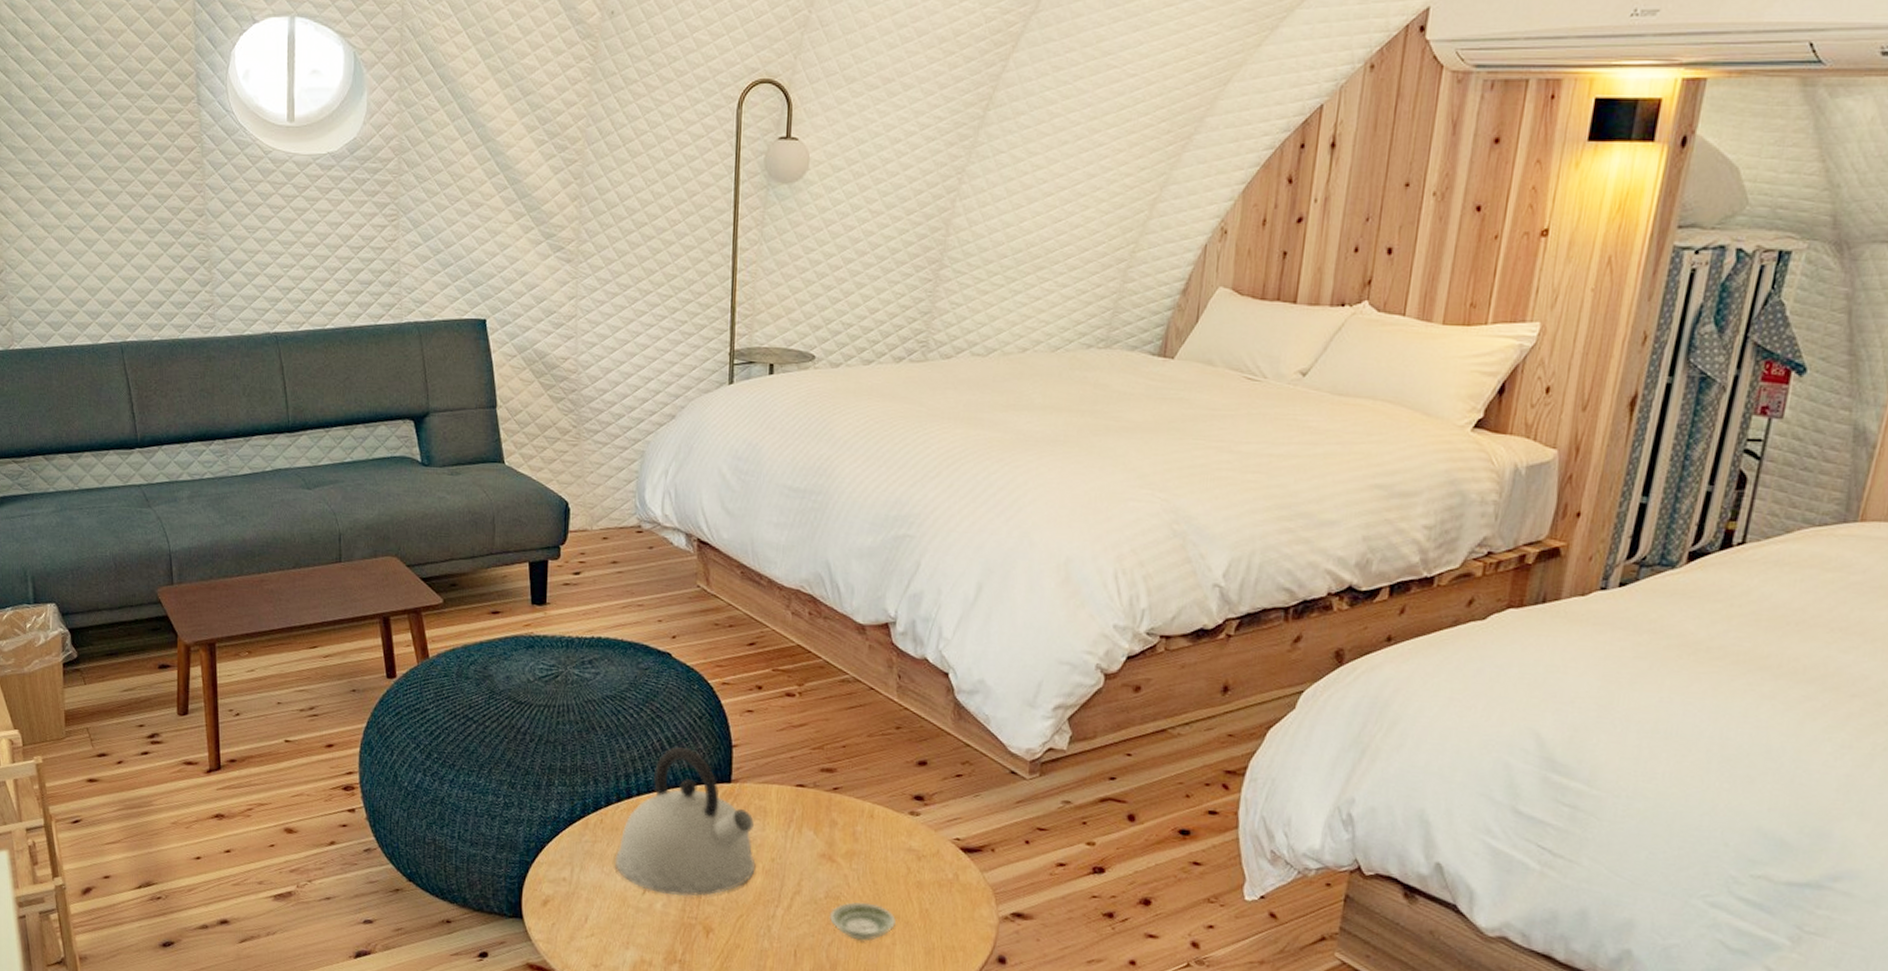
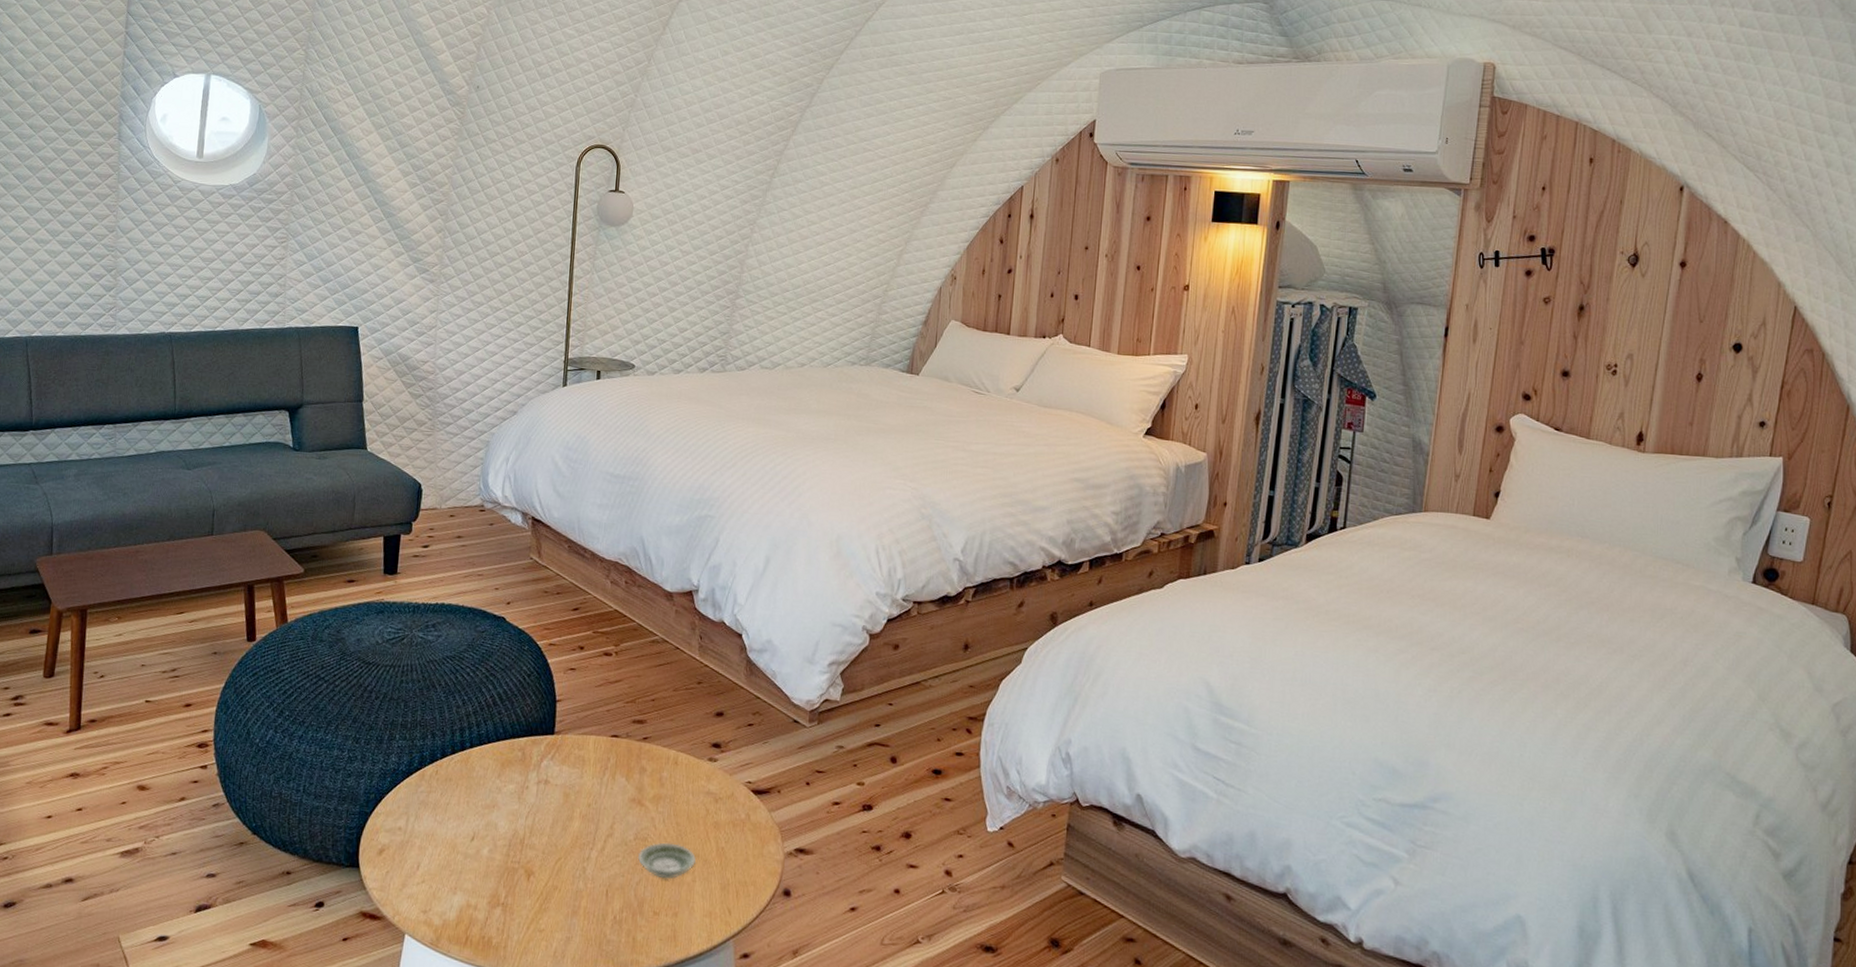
kettle: present [615,747,756,897] -> none [447,702,574,842]

